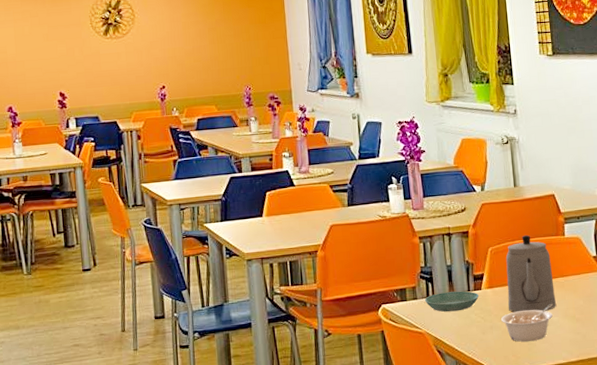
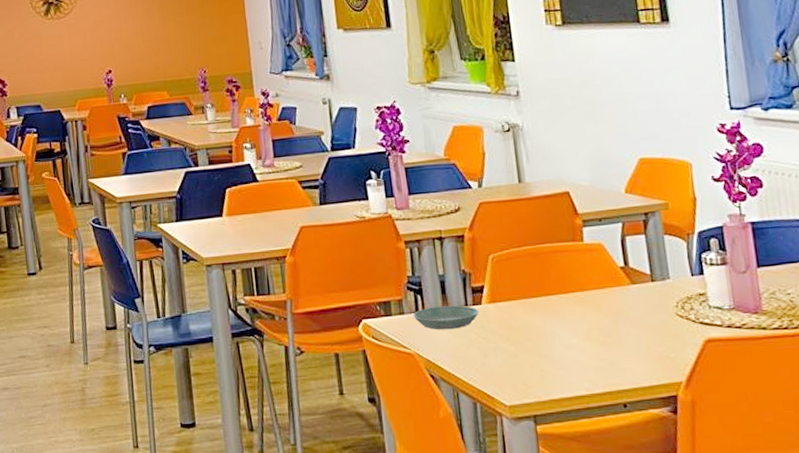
legume: present [500,304,553,342] -> none [506,323,571,368]
teapot: present [505,235,557,313] -> none [510,240,576,333]

